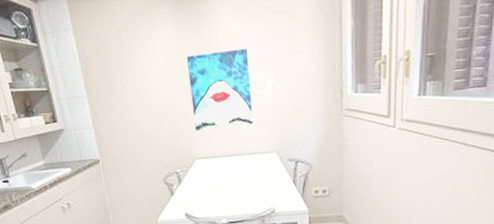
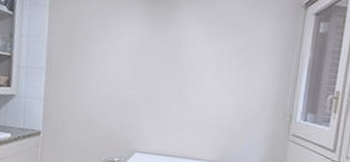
wall art: present [186,48,254,130] -> none [141,52,208,131]

